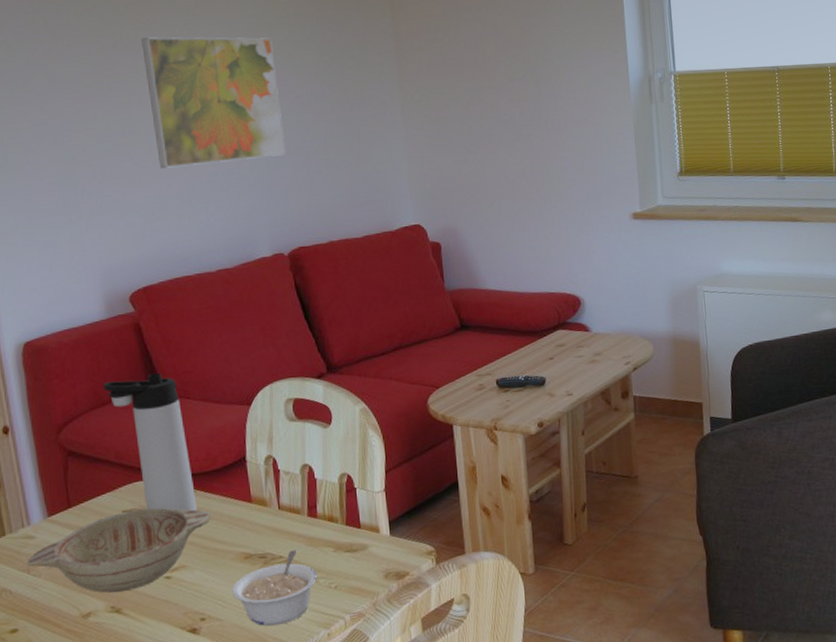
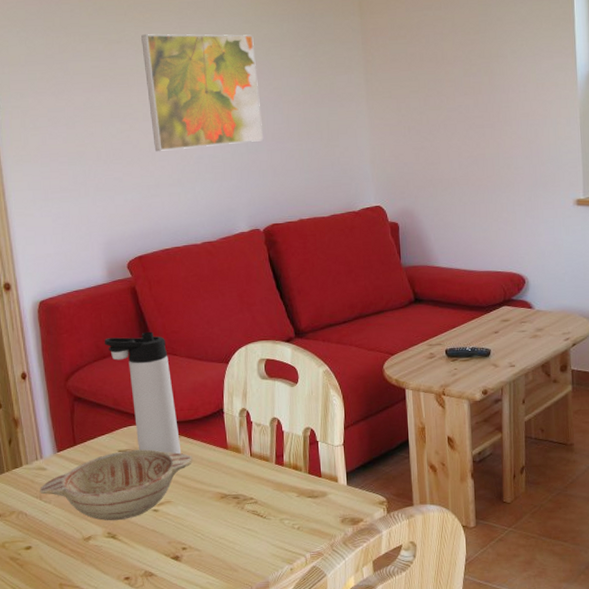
legume: present [231,550,318,626] -> none [209,493,283,559]

